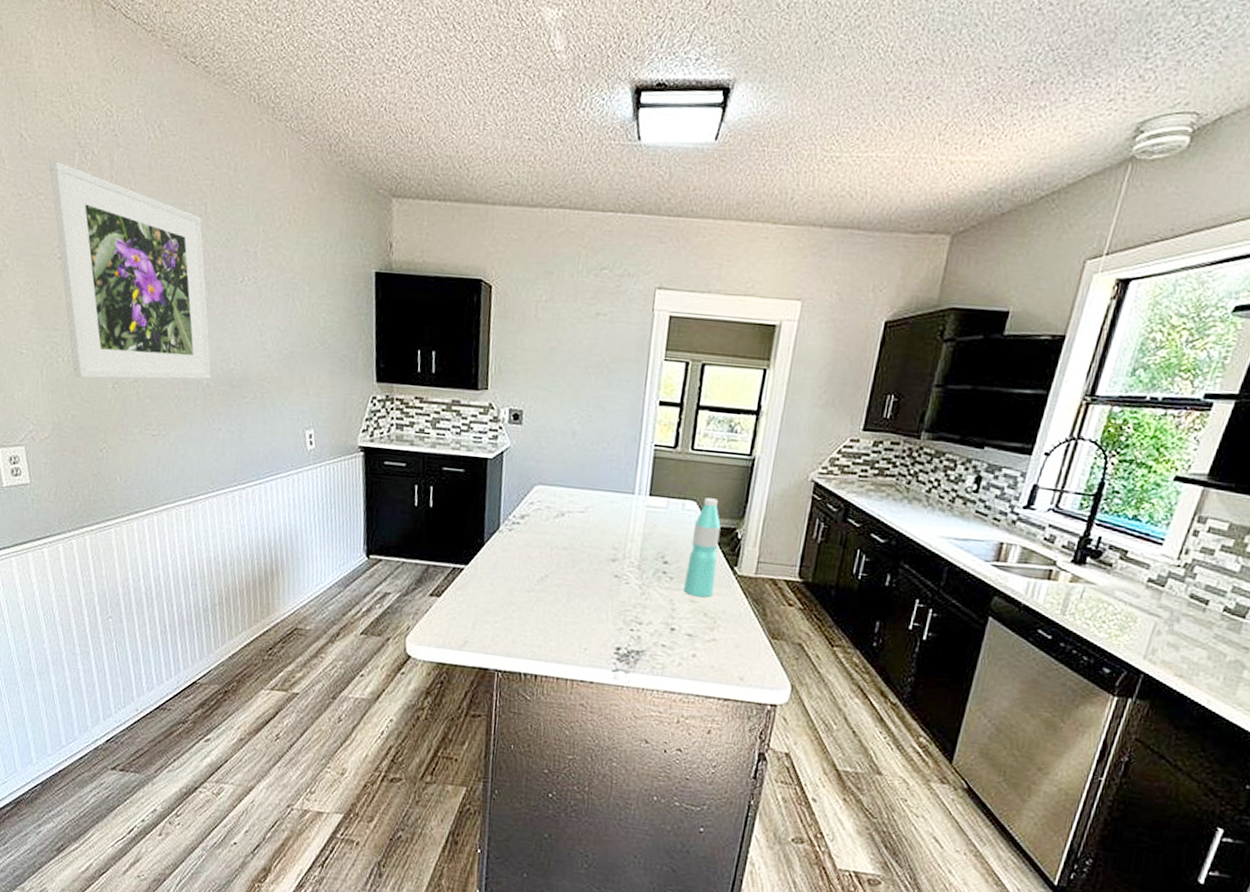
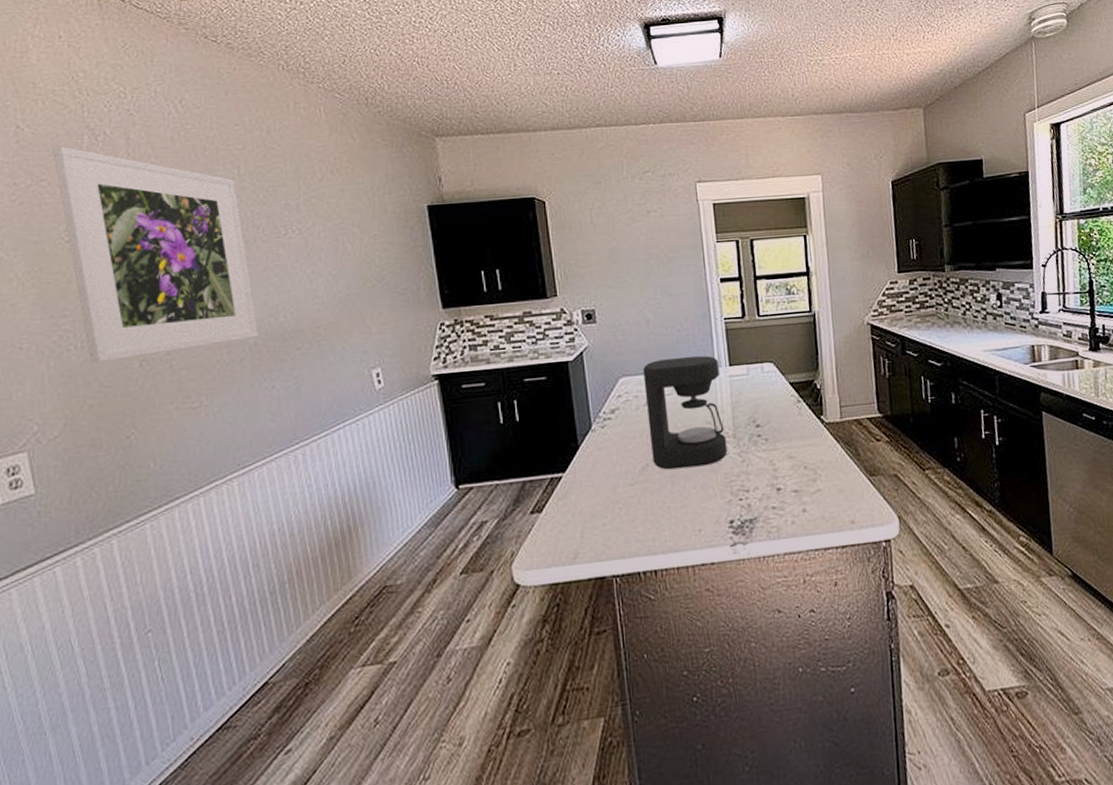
coffee maker: none [552,474,639,590] -> present [643,355,728,470]
water bottle: present [683,498,721,598] -> none [775,356,808,453]

